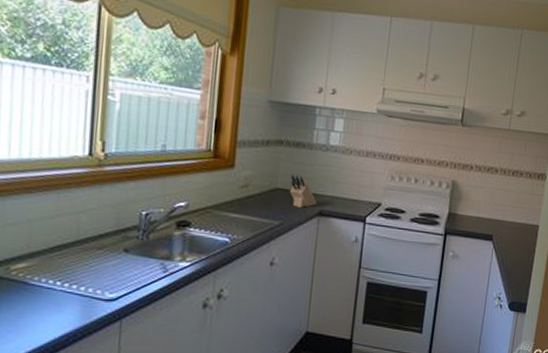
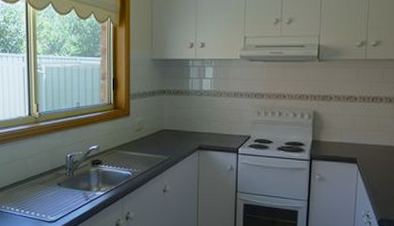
knife block: present [289,174,317,208] -> none [173,117,196,144]

